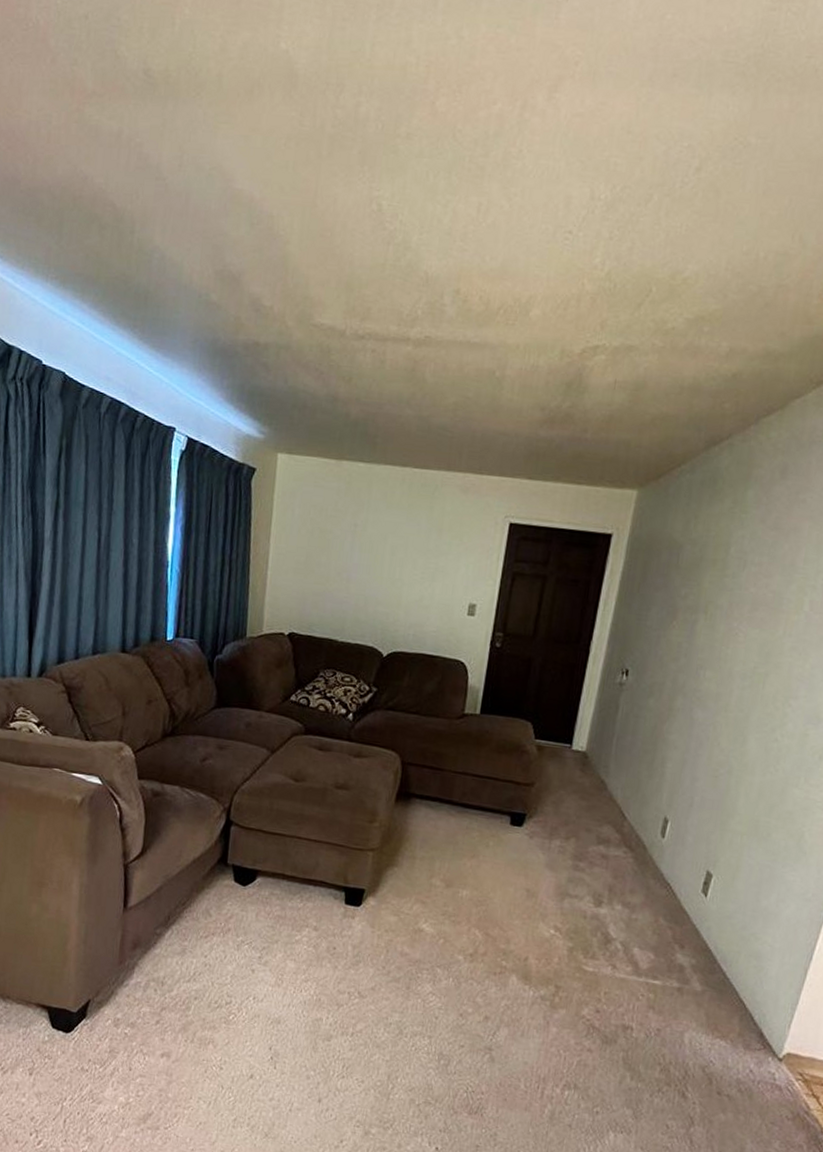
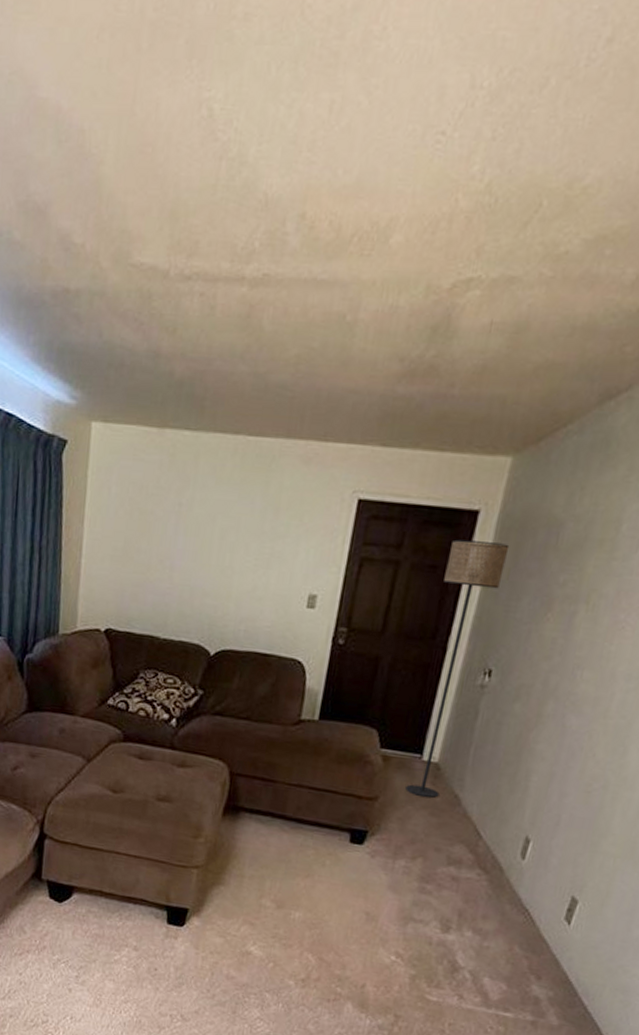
floor lamp: none [558,558,639,783] -> present [405,539,510,798]

